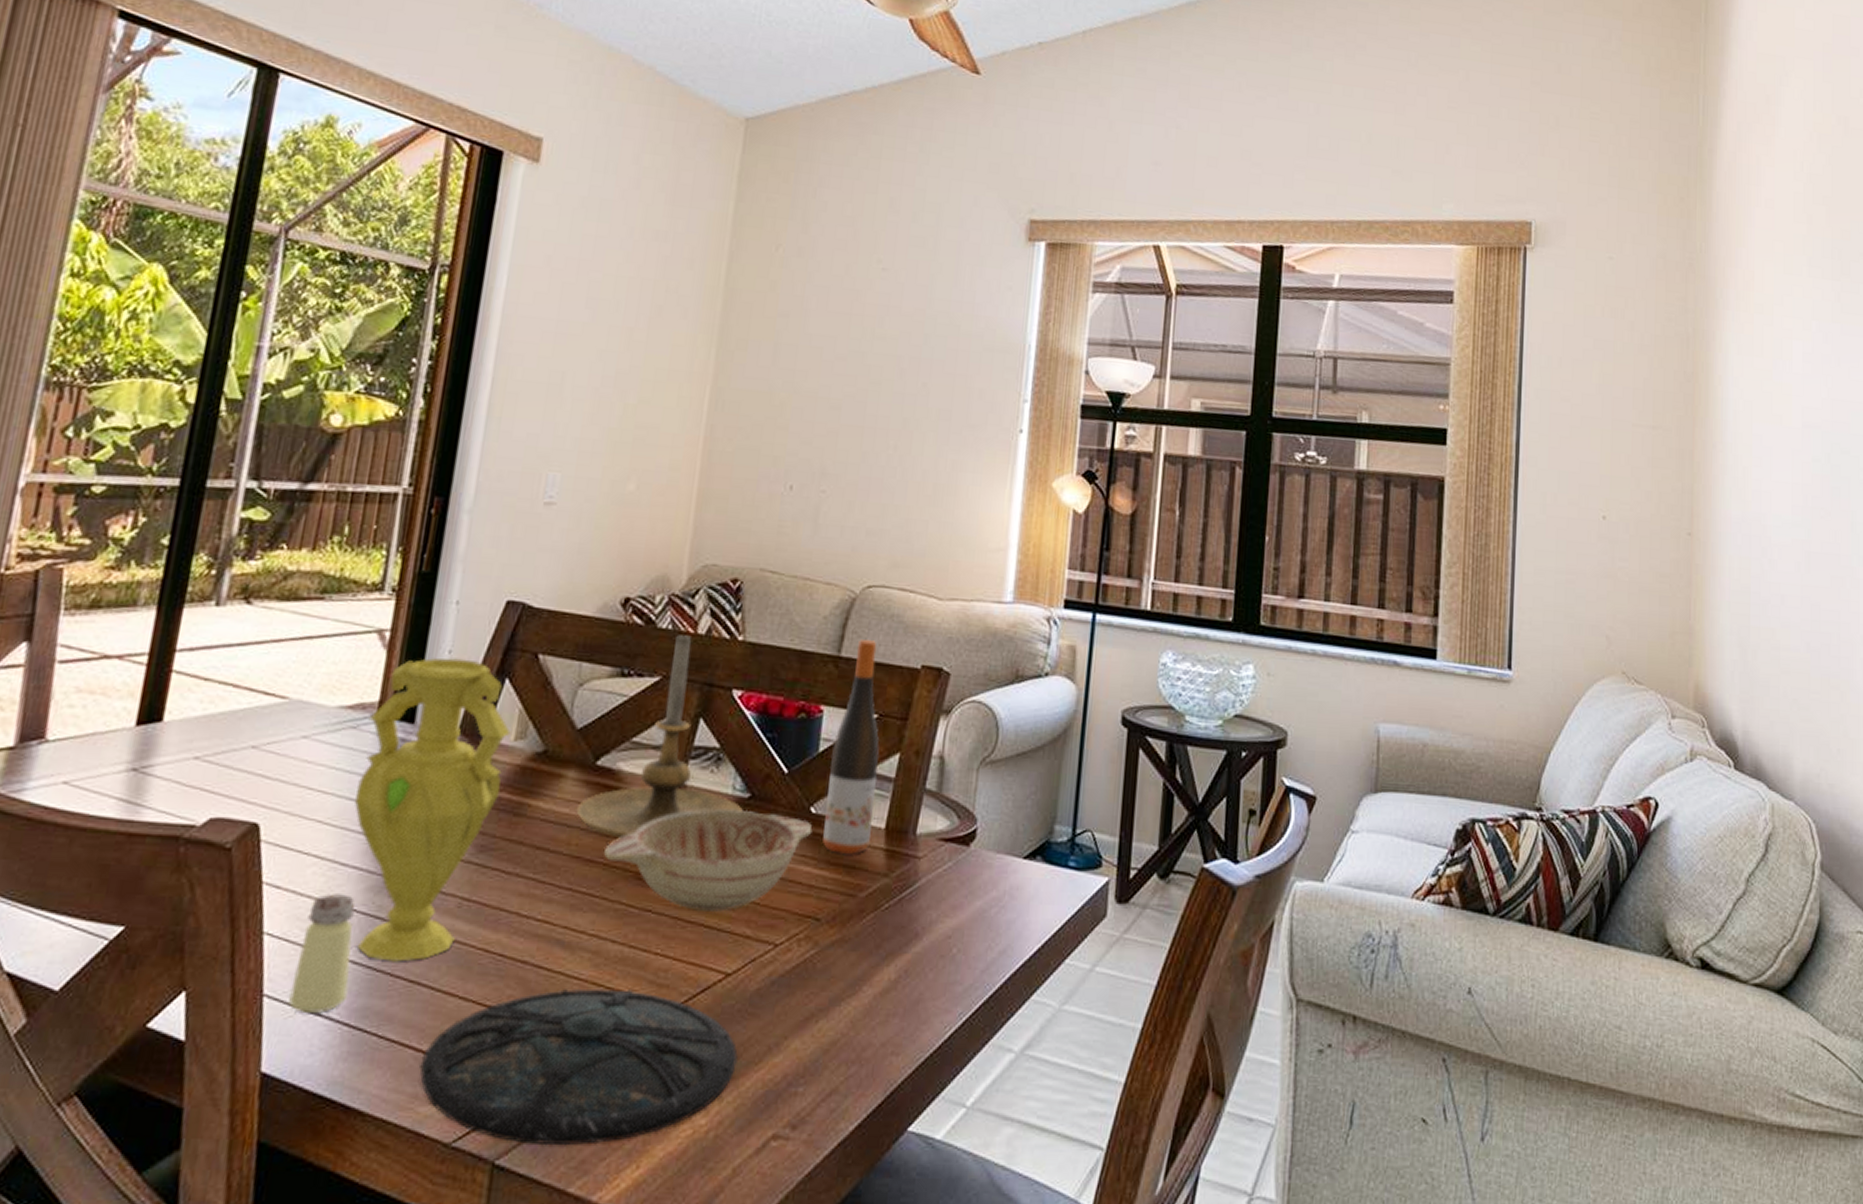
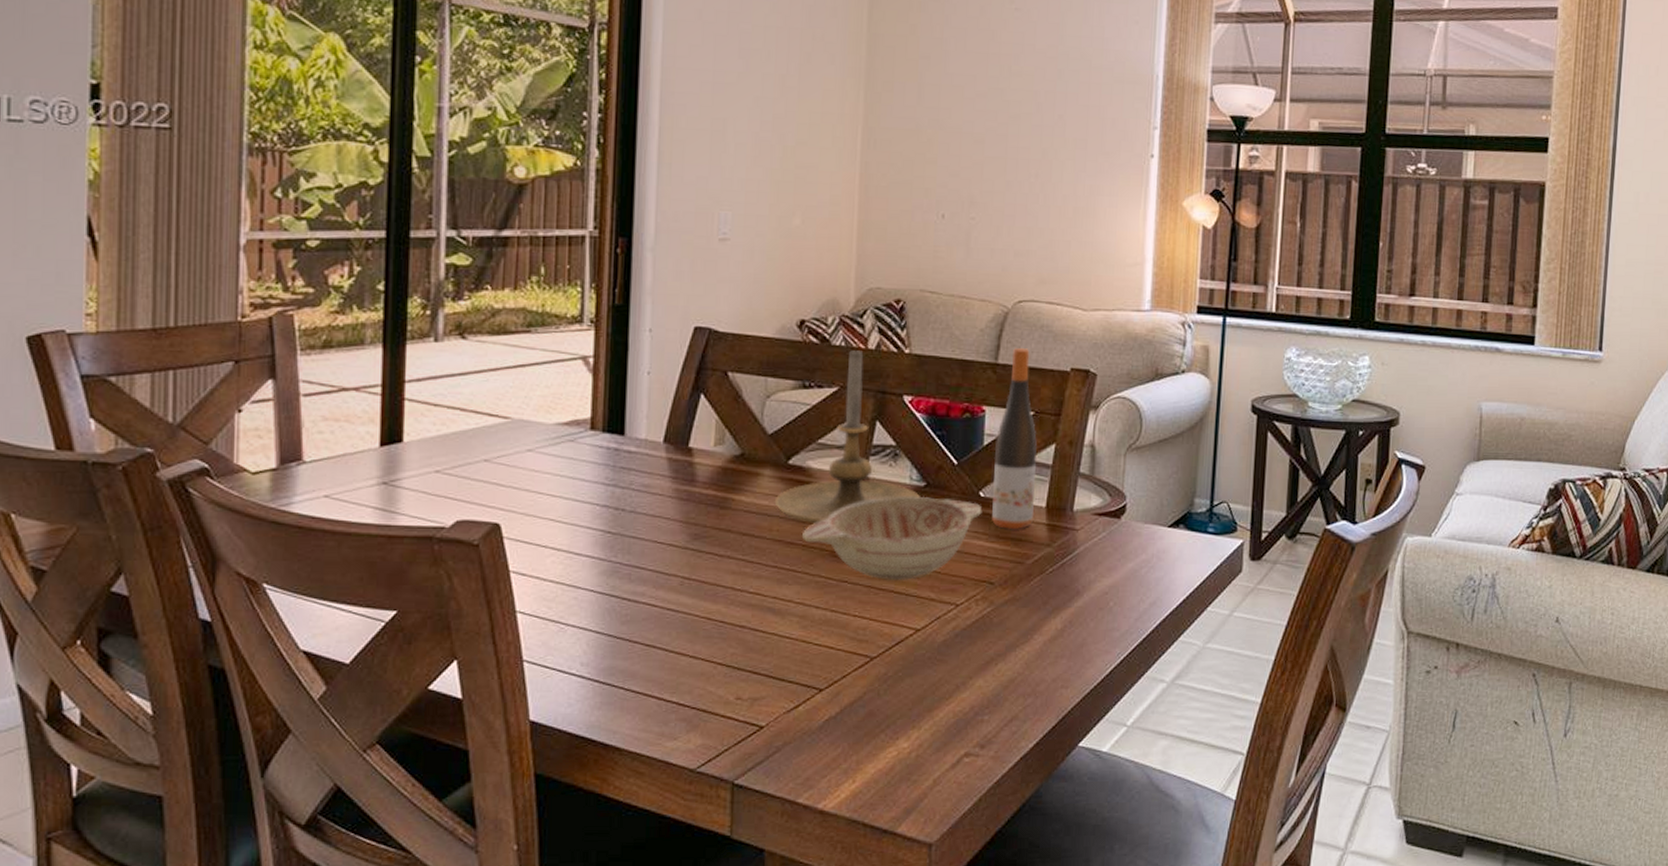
saltshaker: present [288,894,355,1015] -> none [545,578,595,674]
vase: present [354,658,511,962] -> none [580,378,710,630]
plate: present [419,989,738,1146] -> none [663,645,931,768]

